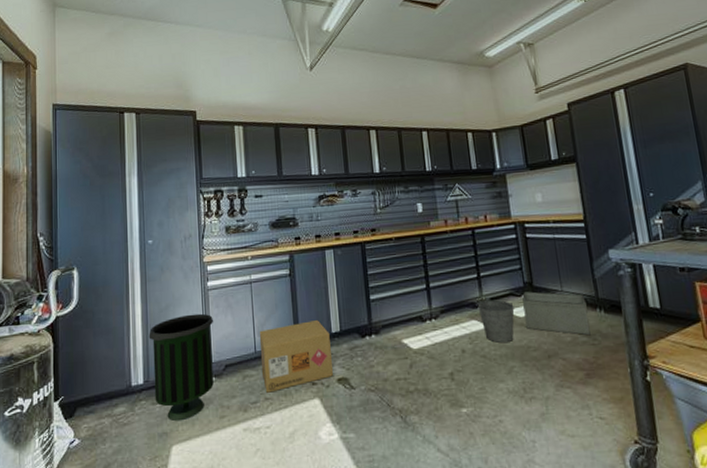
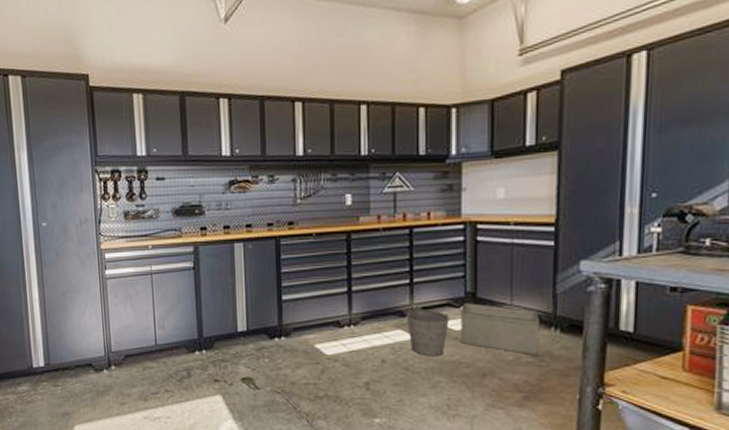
trash can: present [148,313,214,421] -> none [47,302,114,403]
cardboard box: present [259,320,333,393] -> none [160,318,237,385]

